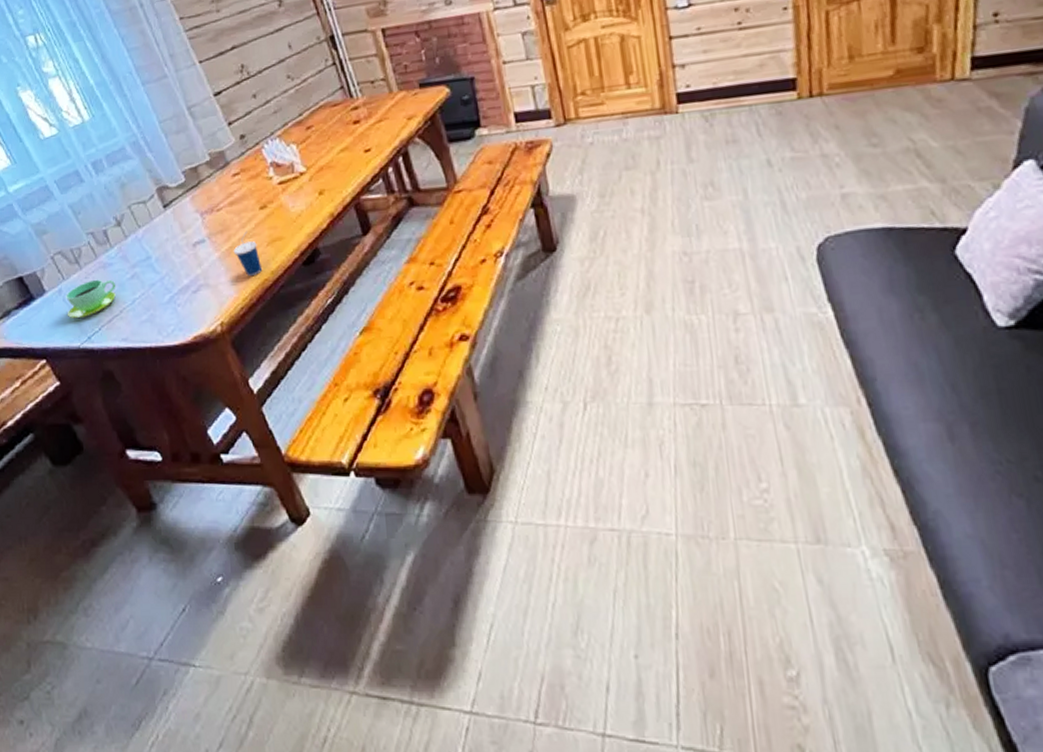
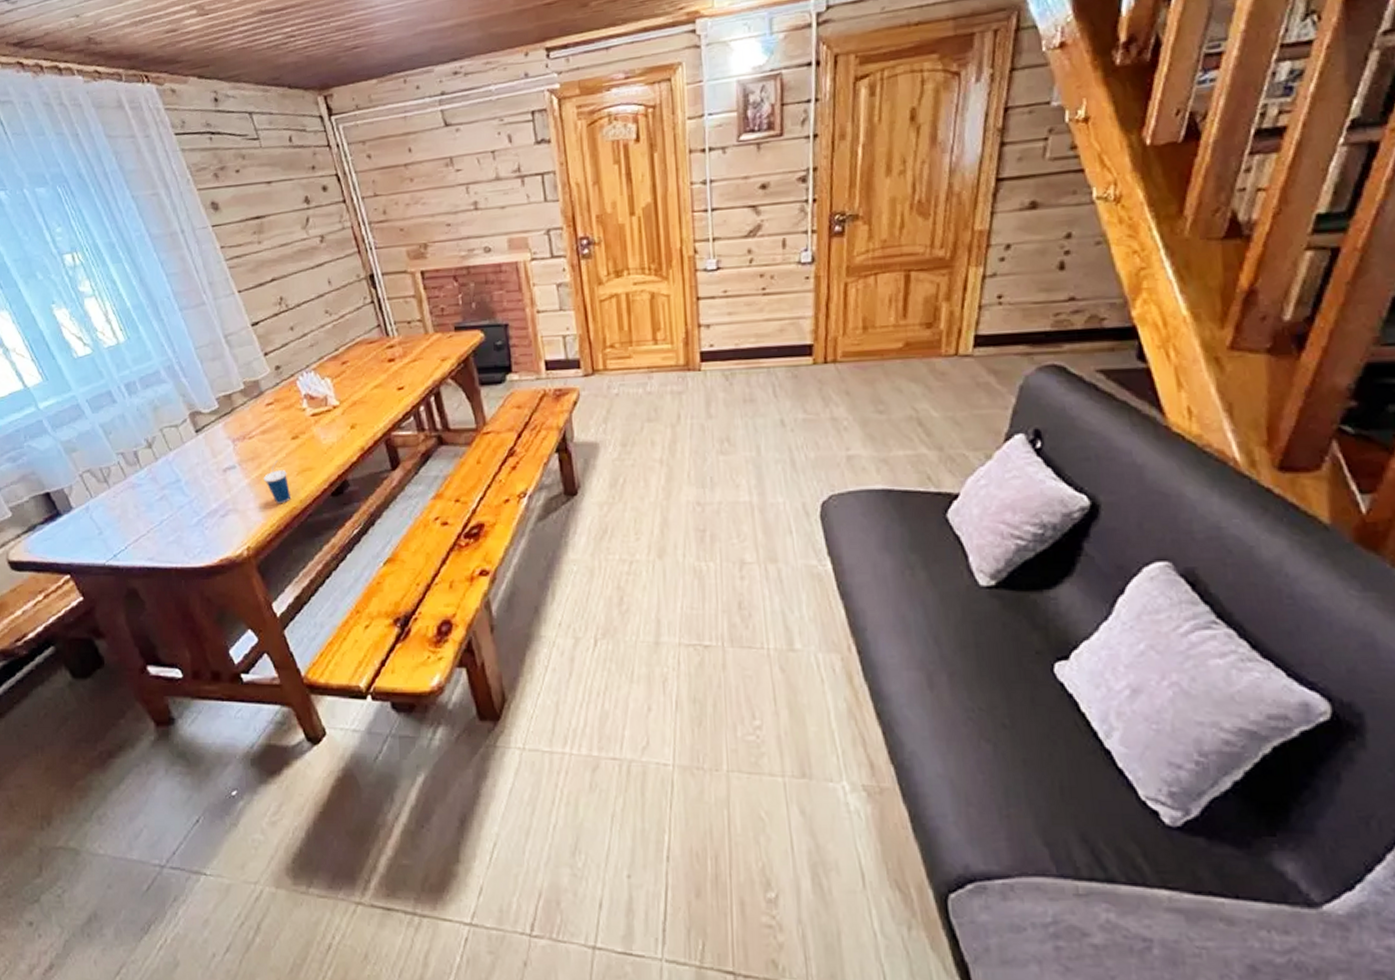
cup: present [66,279,116,319] -> none [93,499,145,537]

